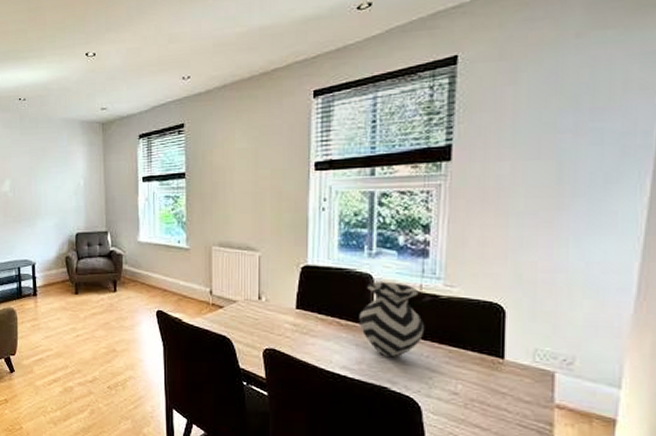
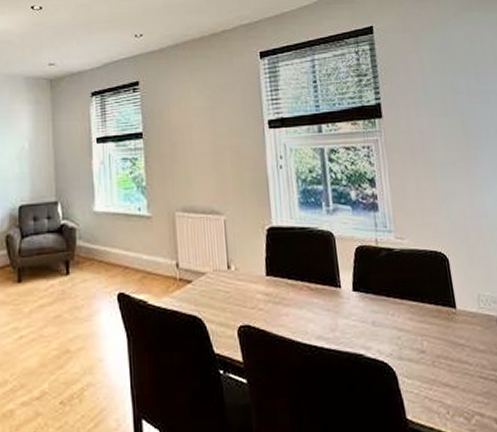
vase: present [359,282,423,358] -> none [326,238,386,320]

